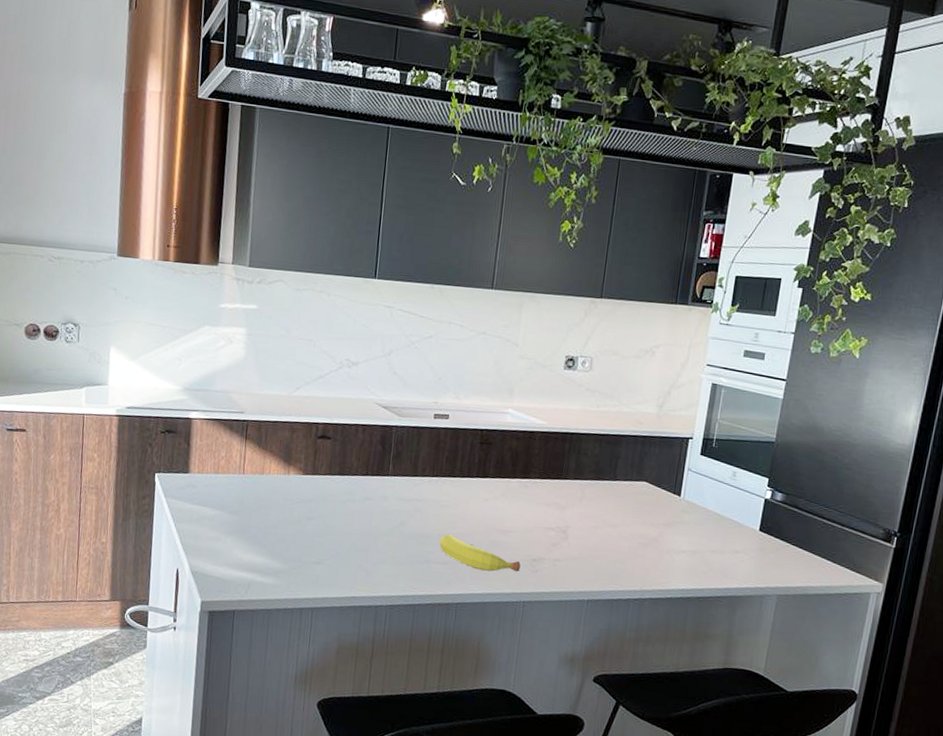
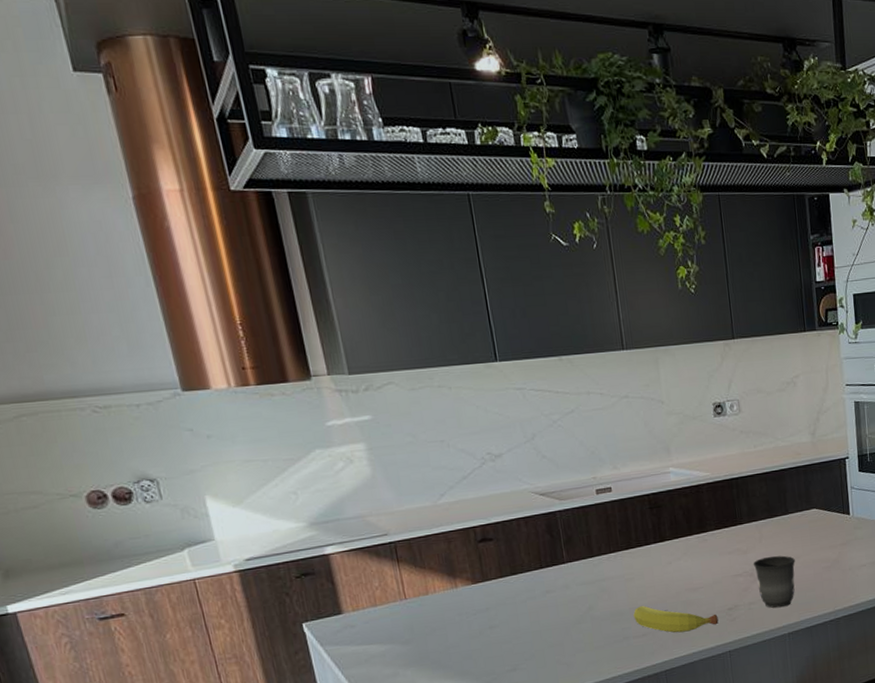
mug: none [567,518,612,573] -> present [753,555,795,608]

